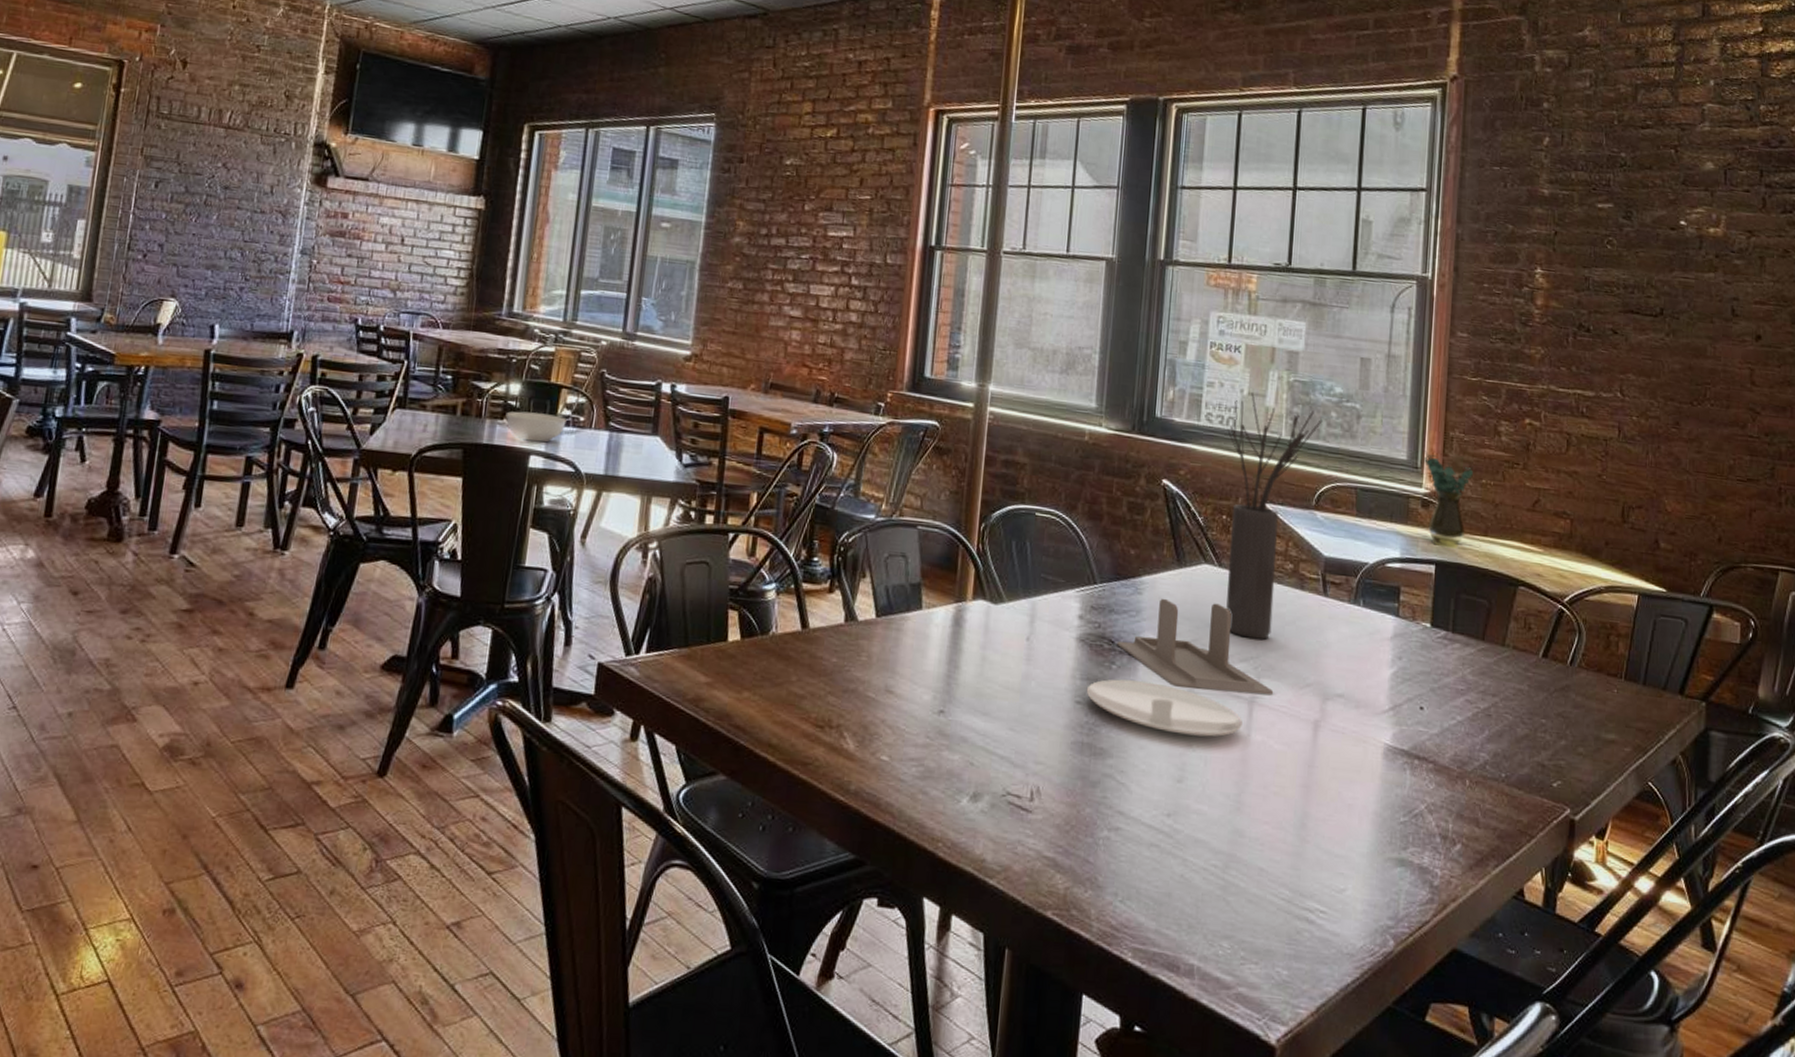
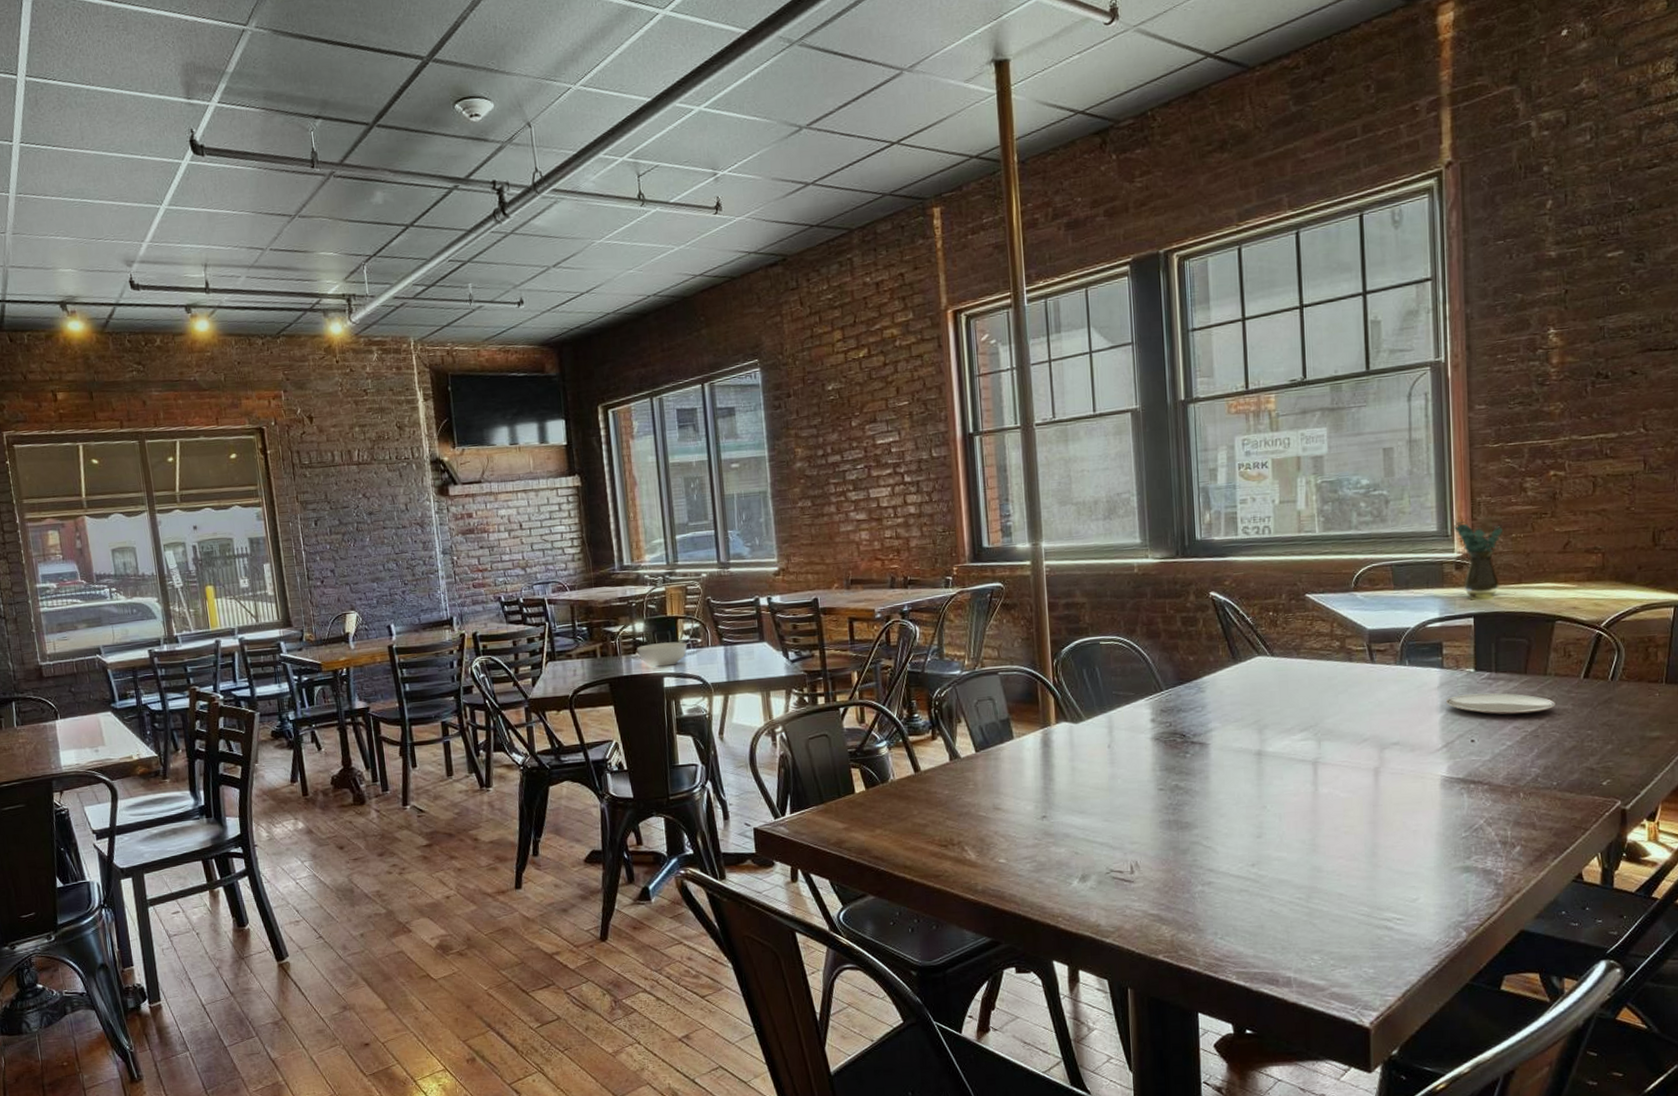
plate: present [1086,679,1242,737] -> none [1166,762,1309,800]
napkin holder: present [1117,598,1274,695] -> none [1188,687,1335,762]
vase: present [1226,392,1323,640] -> none [1264,501,1353,712]
plate: none [1397,651,1511,688] -> present [1445,693,1555,715]

